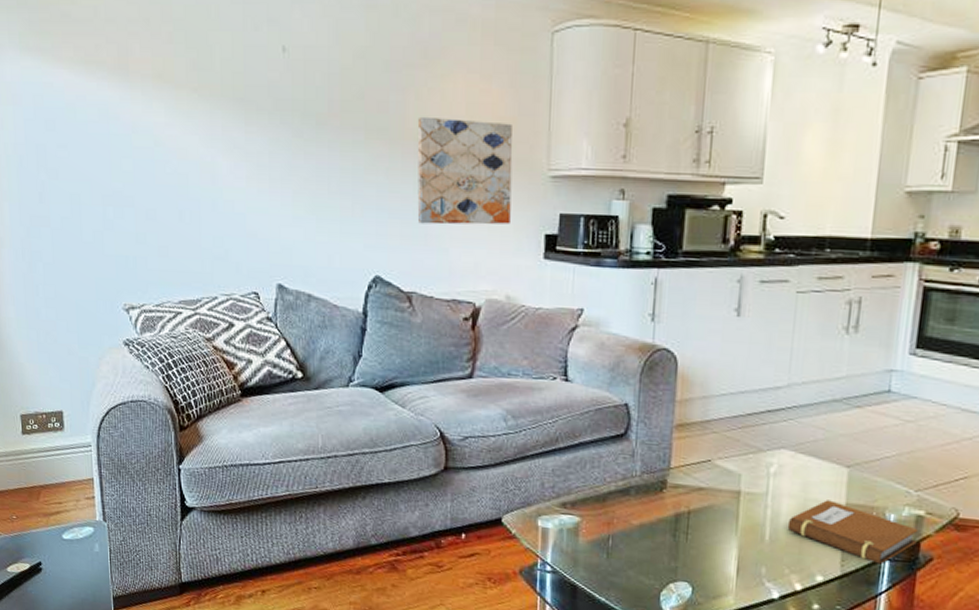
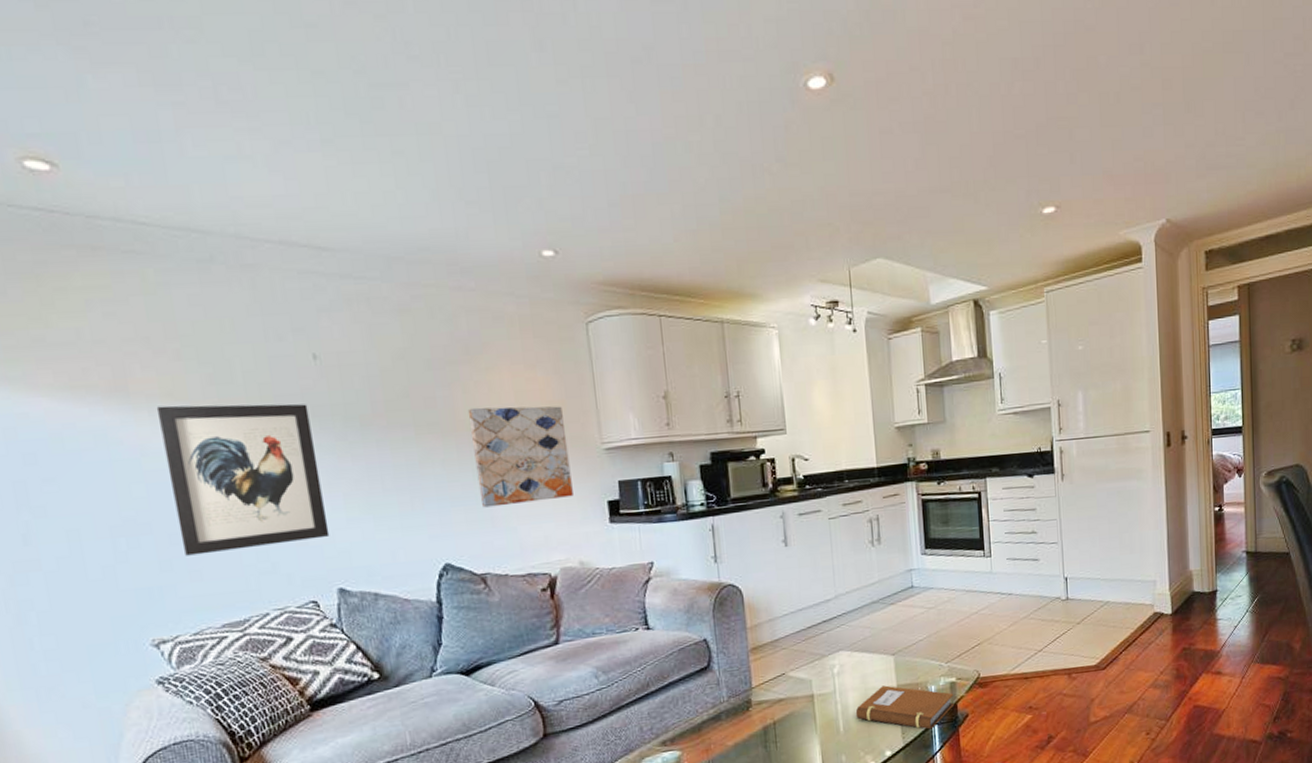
wall art: none [148,86,276,233] -> present [156,404,330,556]

